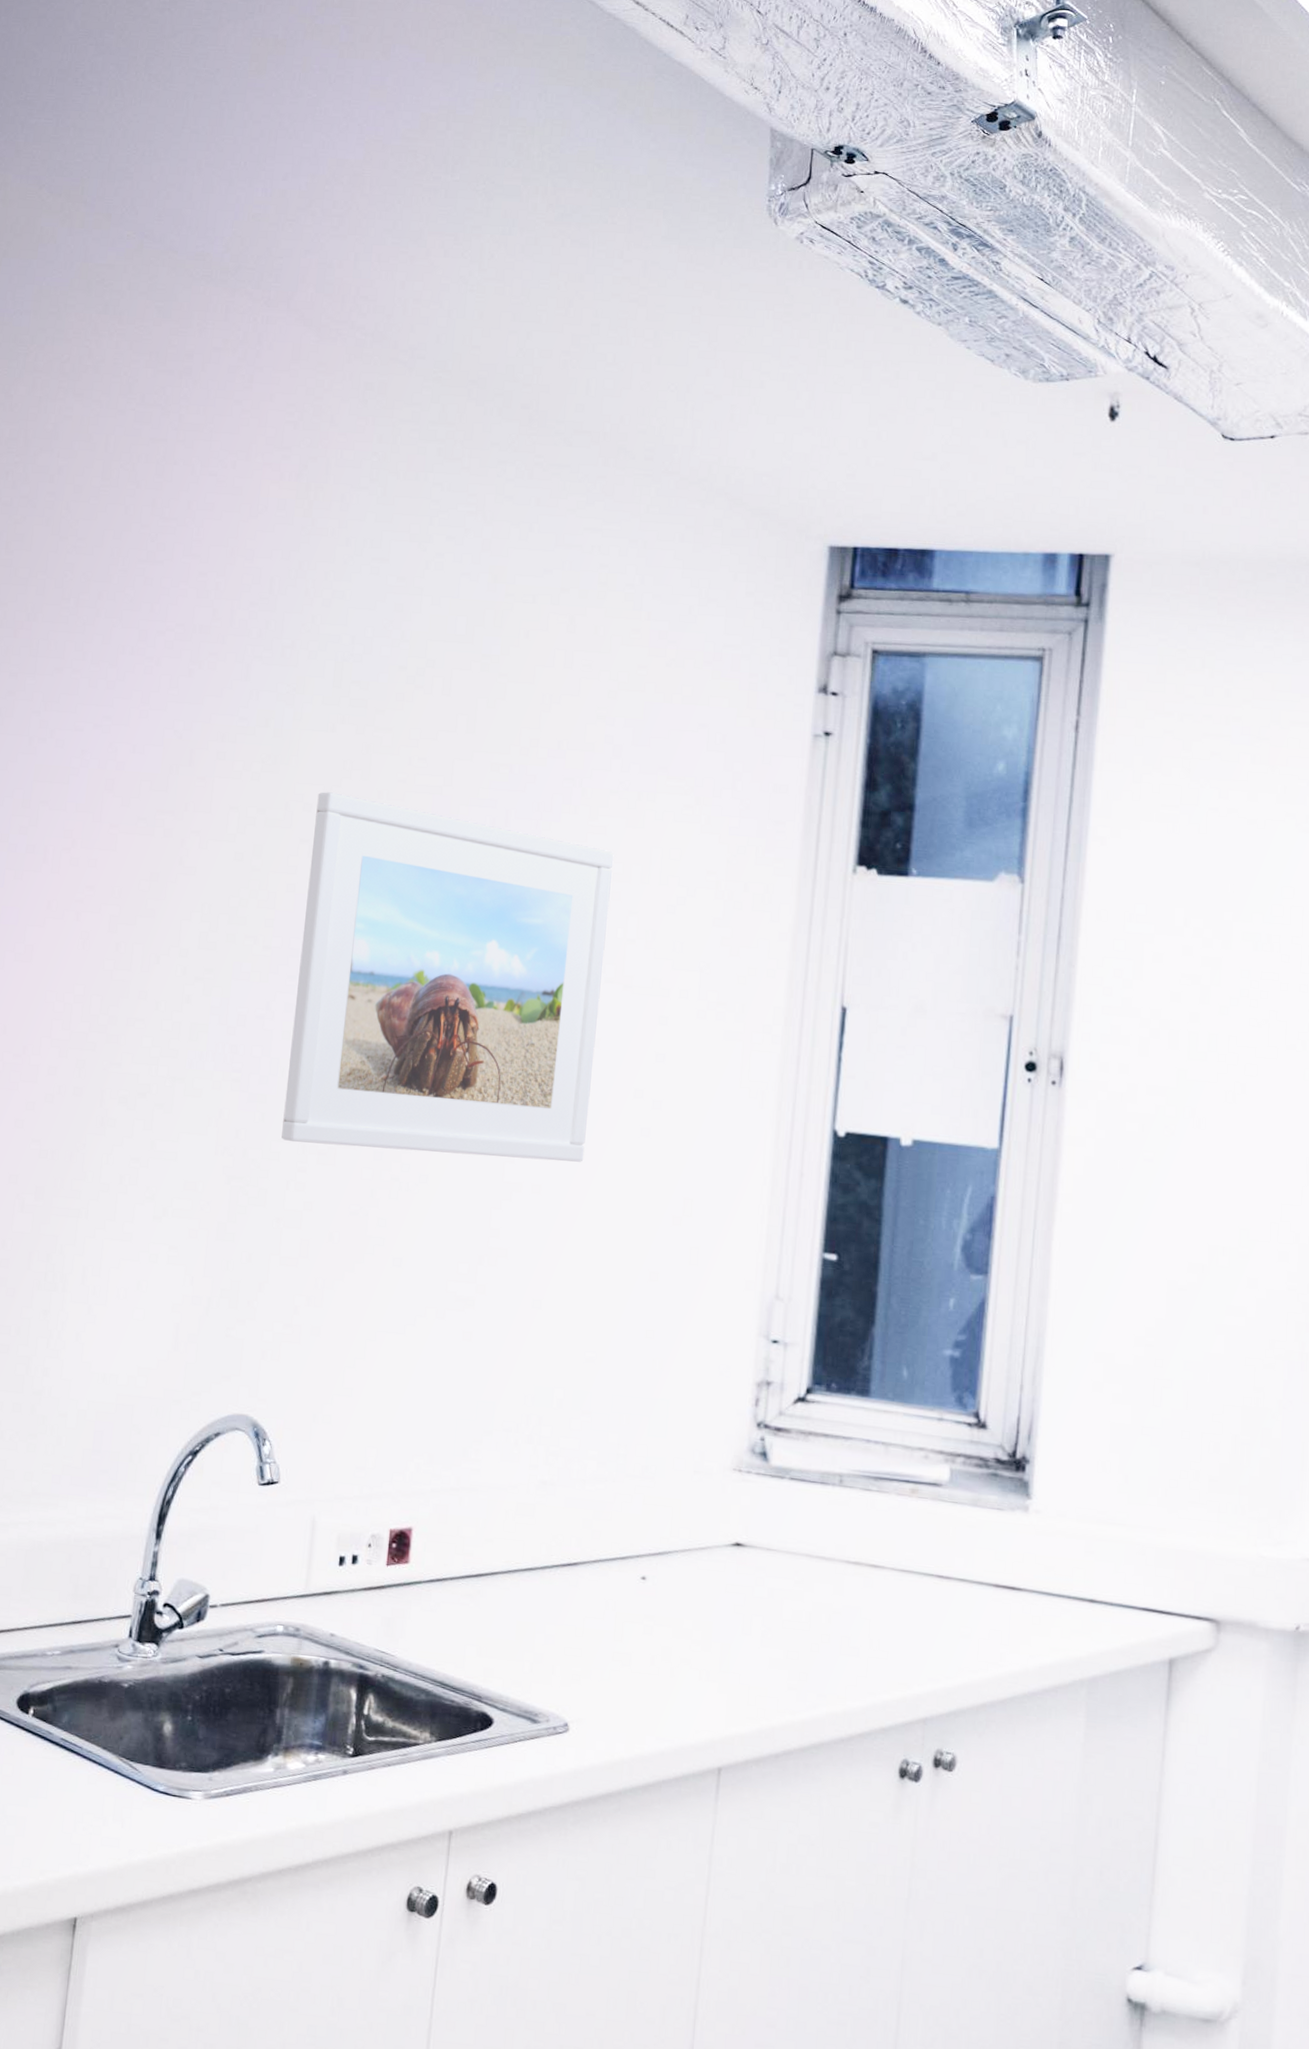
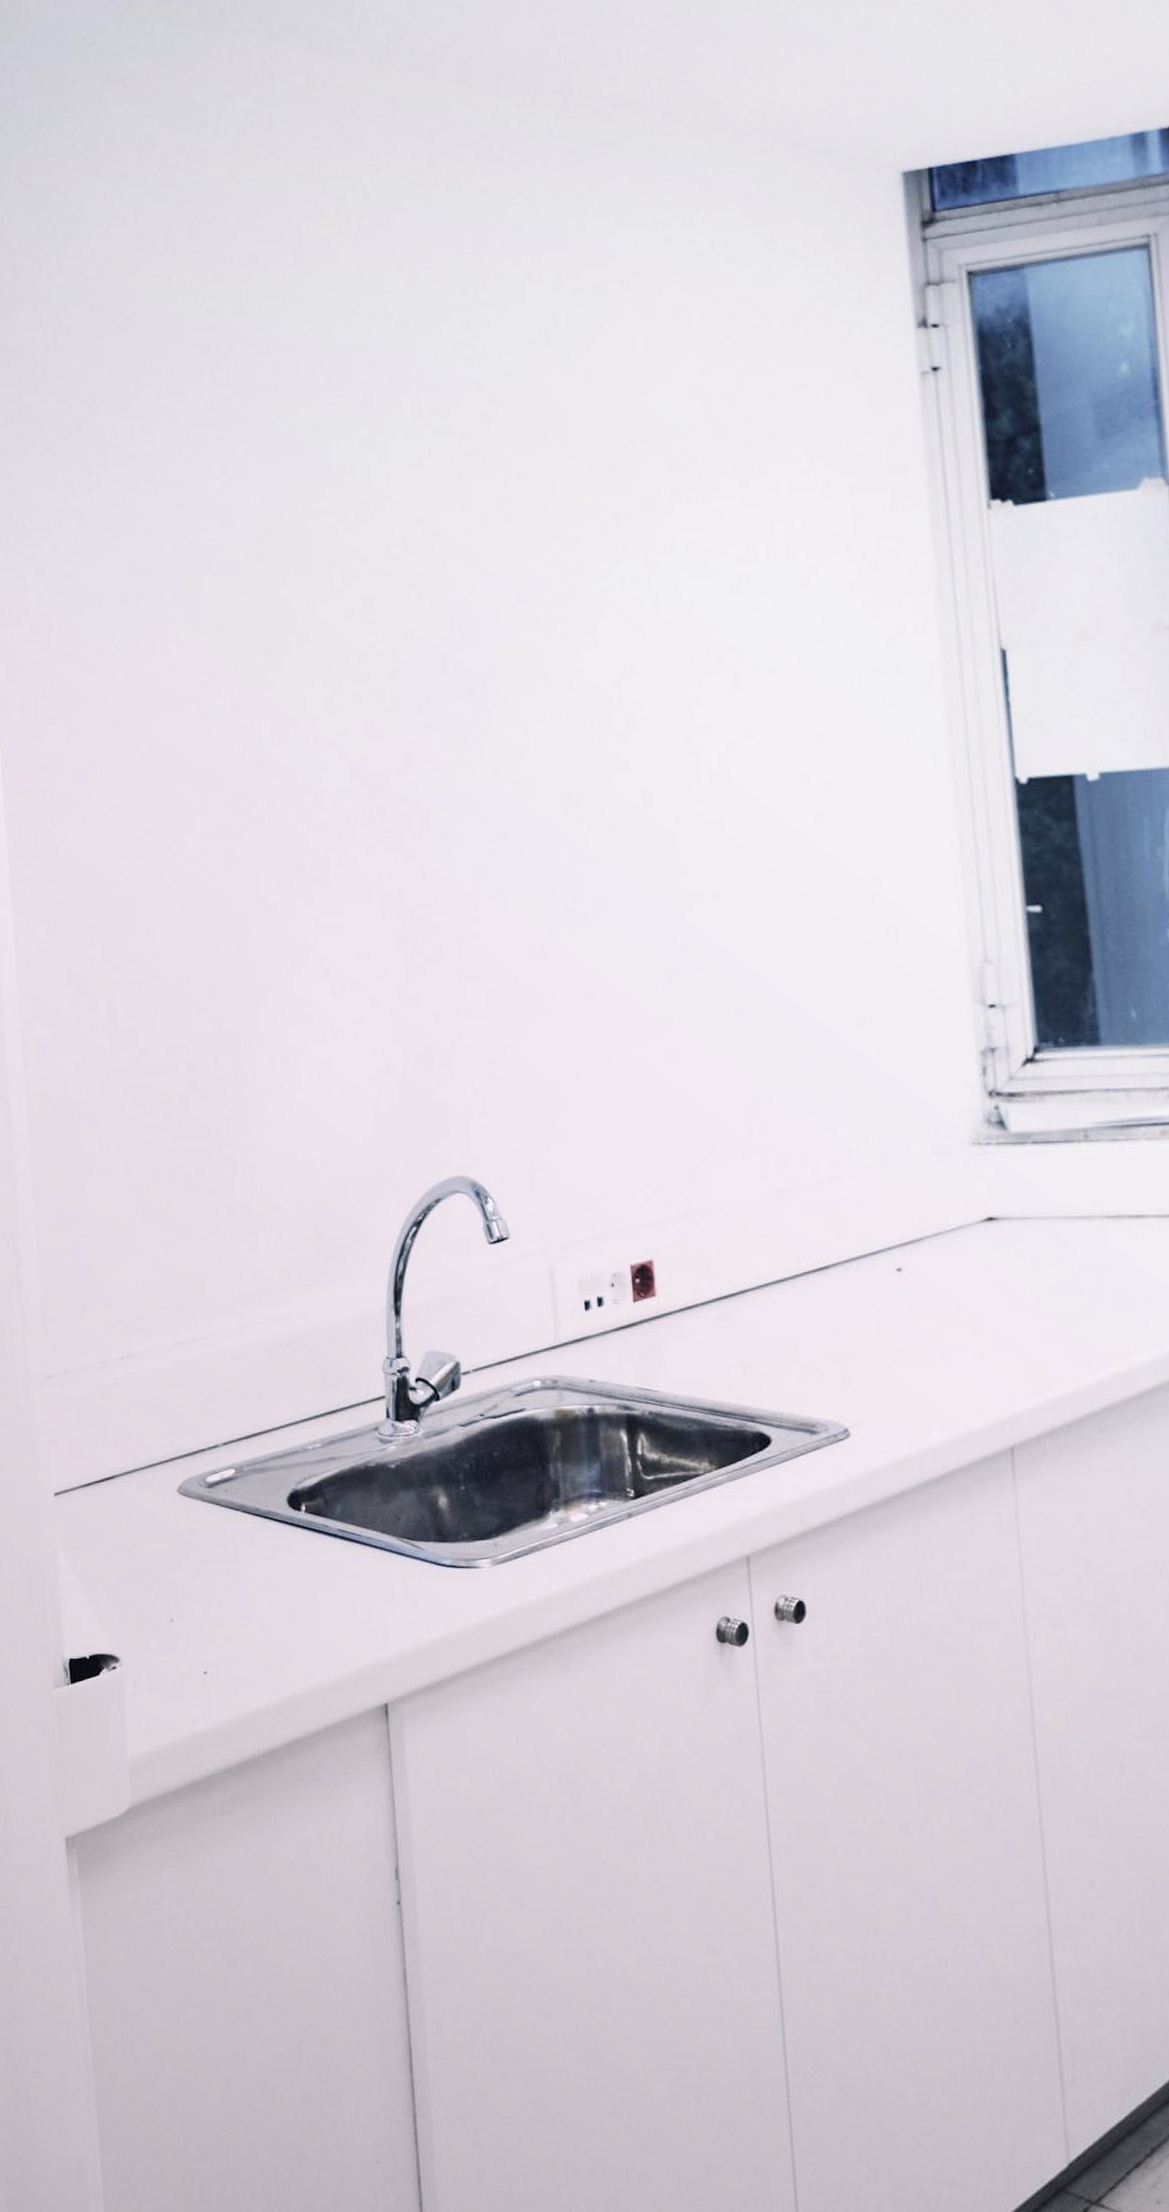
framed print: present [281,792,614,1162] -> none [418,528,760,893]

